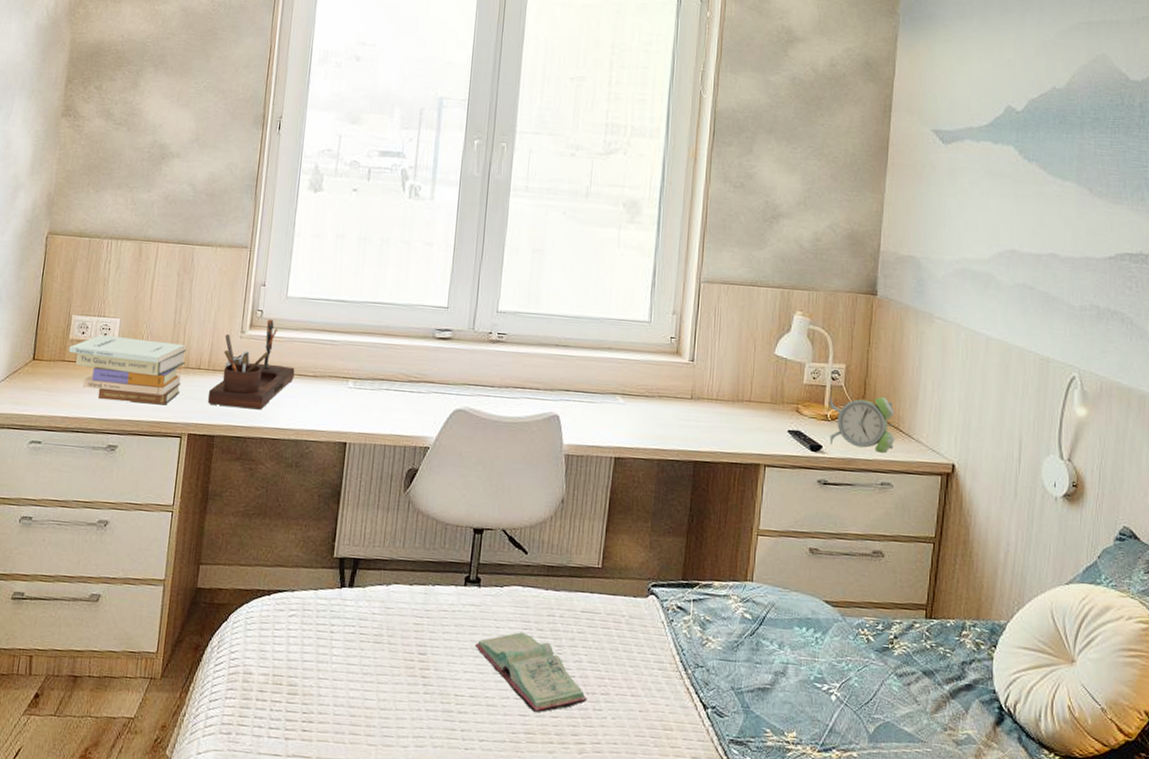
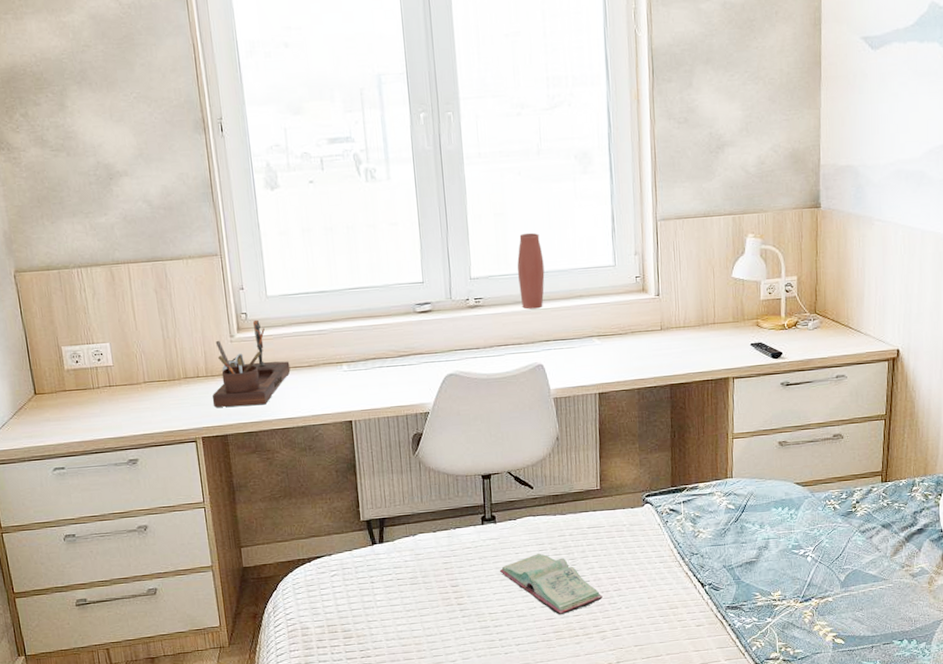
books: present [69,334,186,406] -> none [67,357,185,420]
vase: none [546,273,577,355] -> present [517,232,545,310]
alarm clock: present [829,397,903,454] -> none [786,300,852,351]

